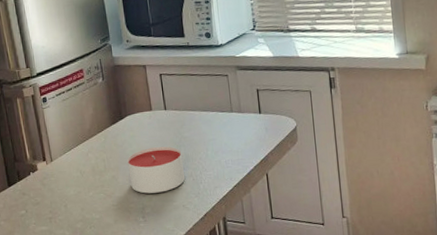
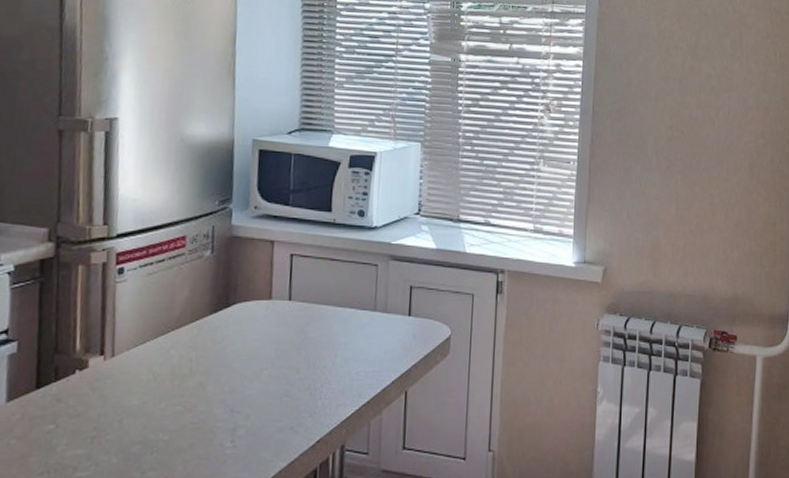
candle: present [127,146,186,194] -> none [223,348,302,409]

